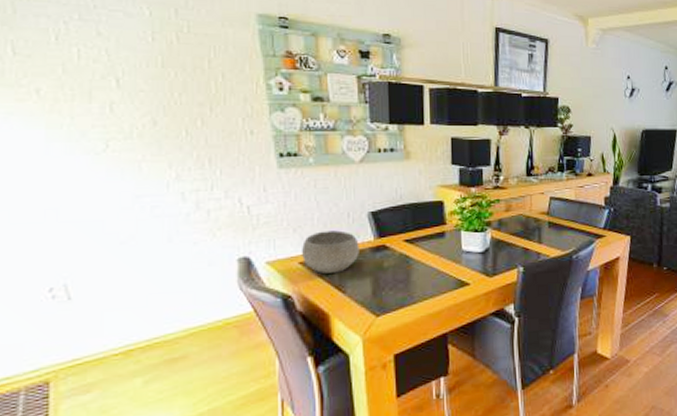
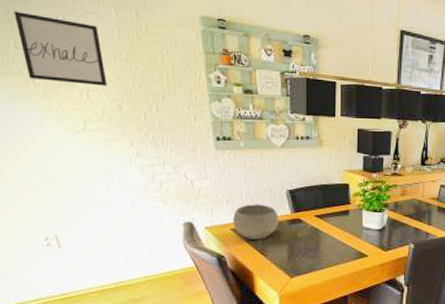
wall art: none [13,9,138,97] -> present [14,11,108,86]

